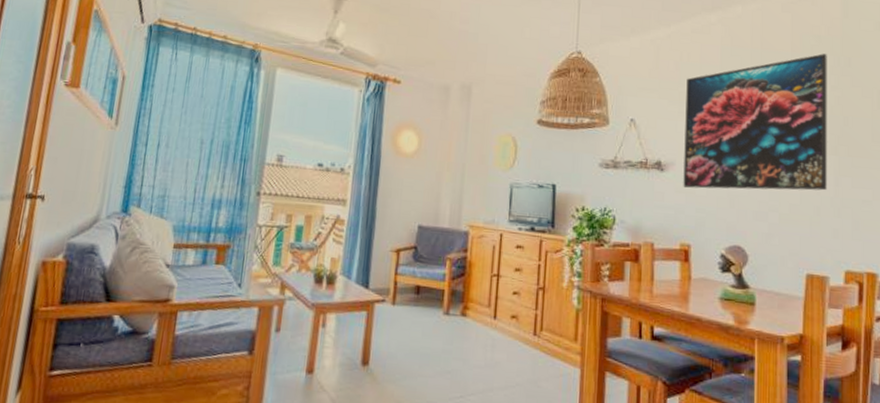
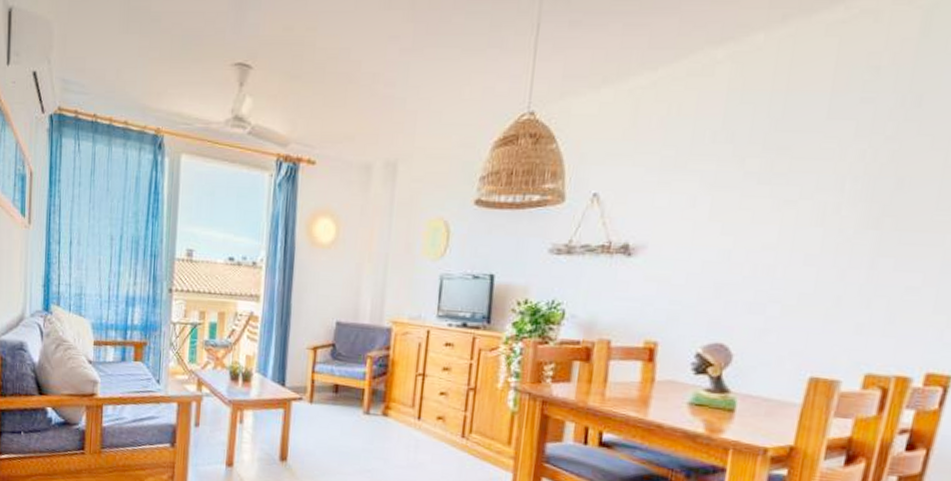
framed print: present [683,53,827,191] -> none [655,92,887,276]

